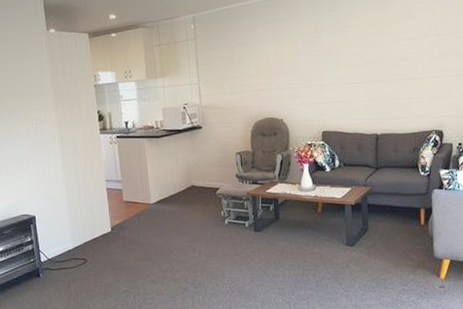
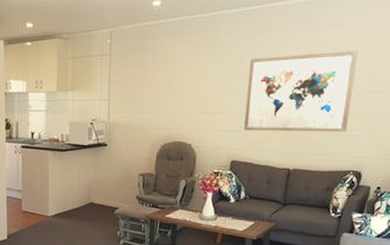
wall art: none [329,19,426,101] -> present [244,51,358,132]

